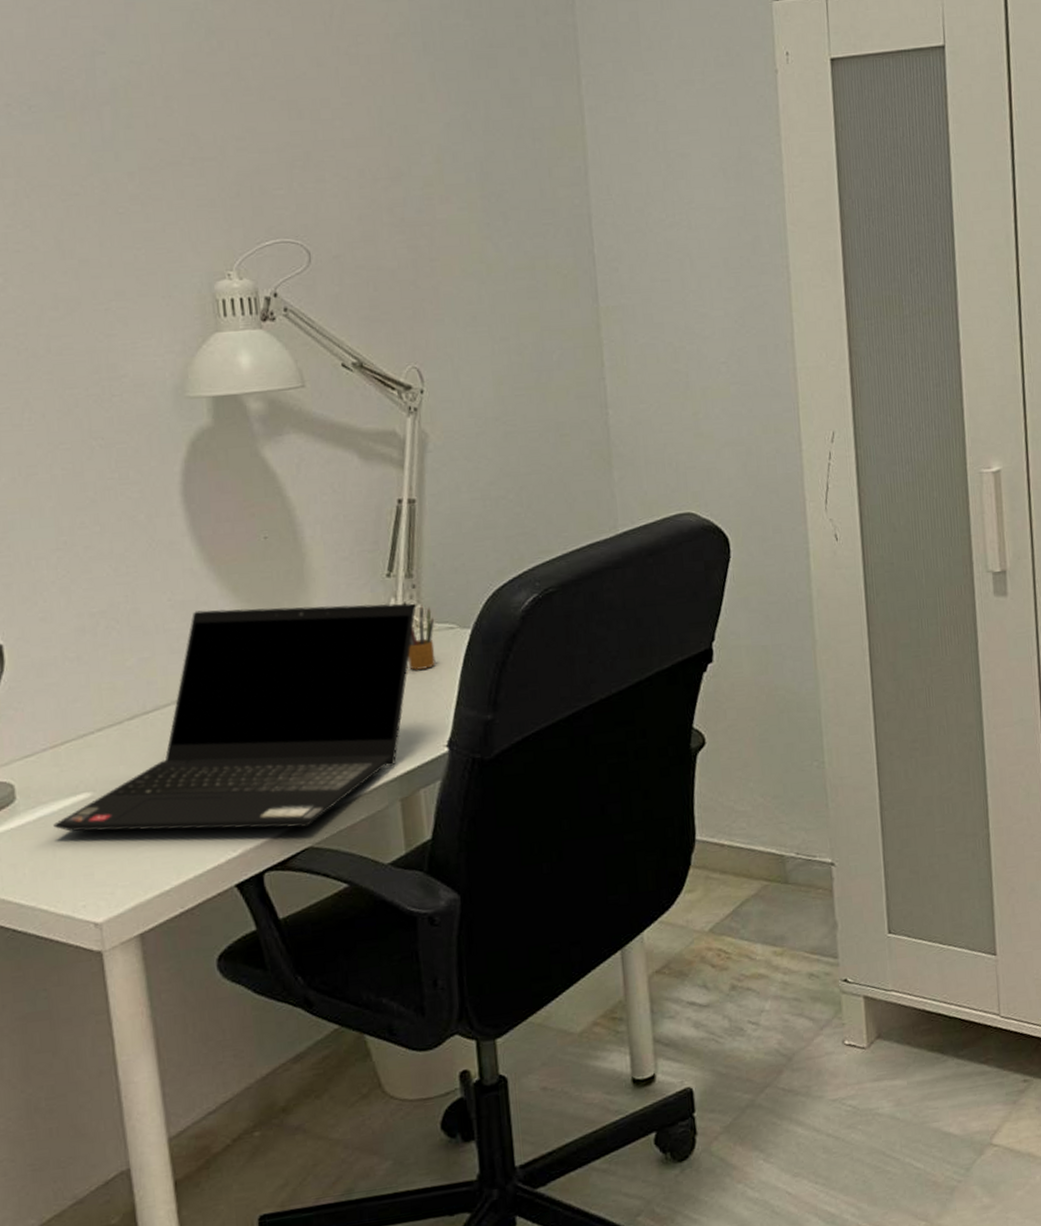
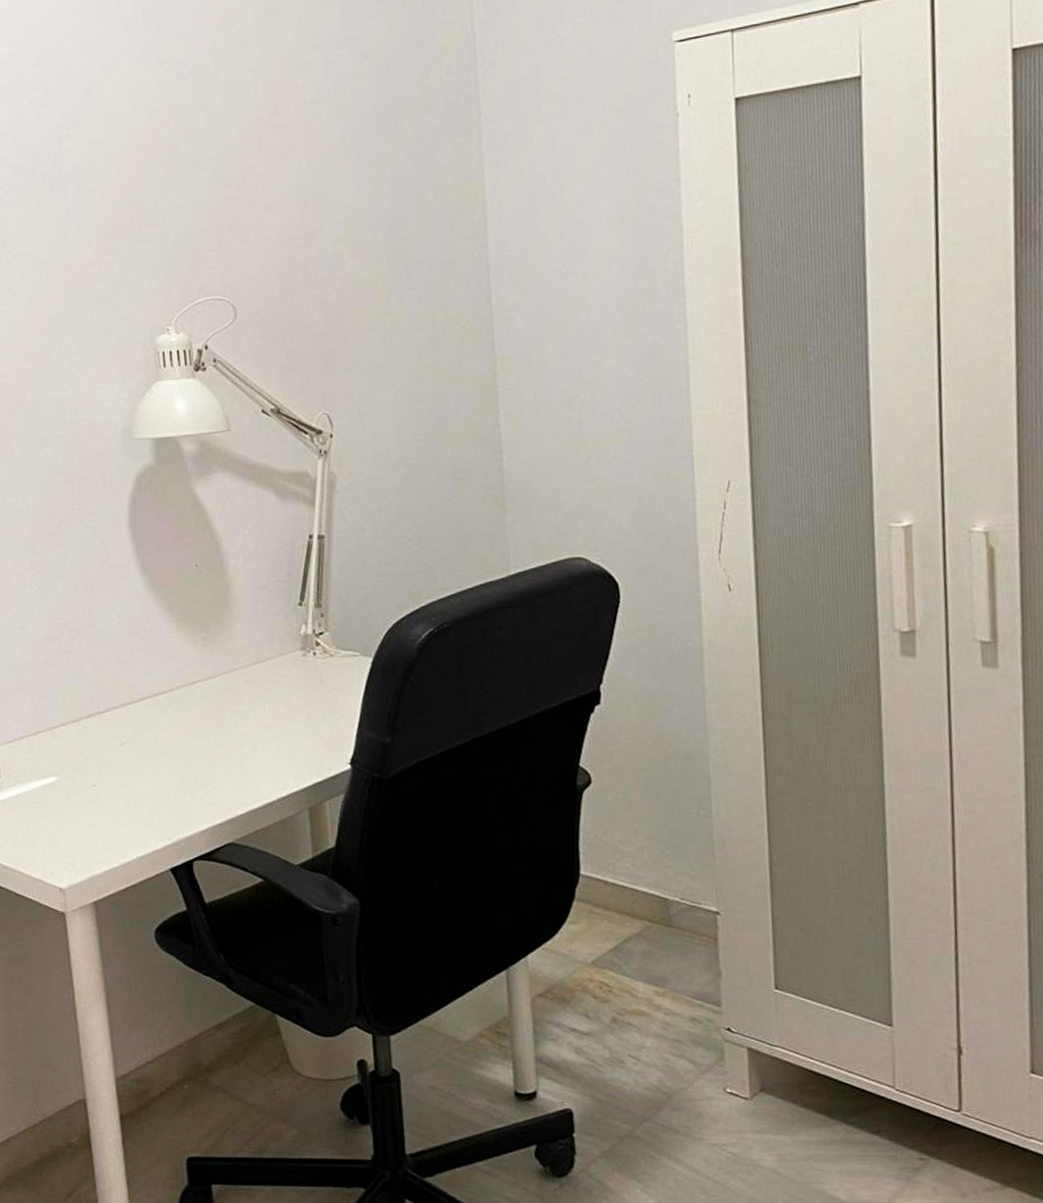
laptop computer: present [53,603,416,832] -> none [28,627,324,824]
pencil box: present [408,605,436,670] -> none [317,632,341,692]

